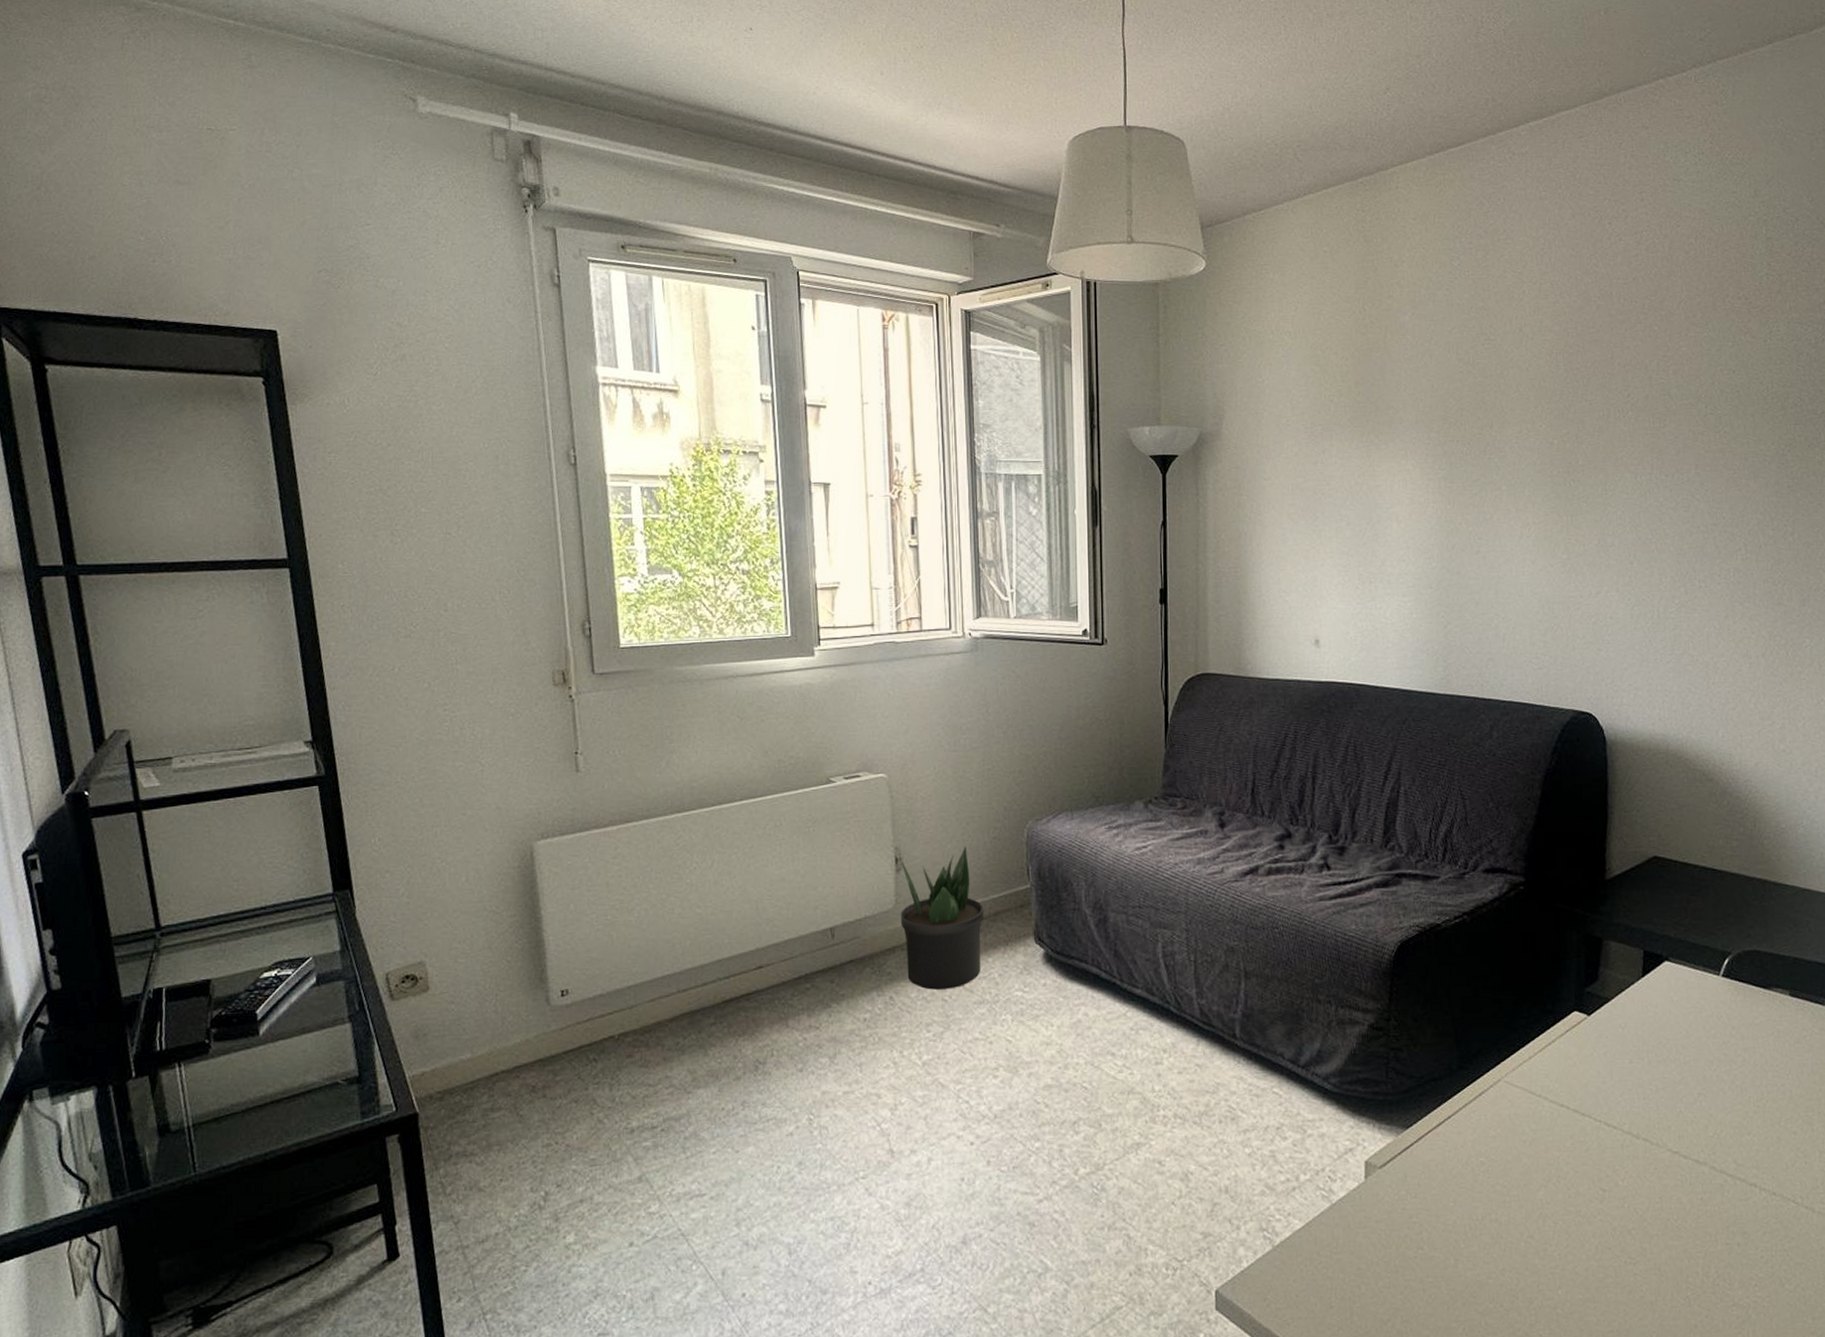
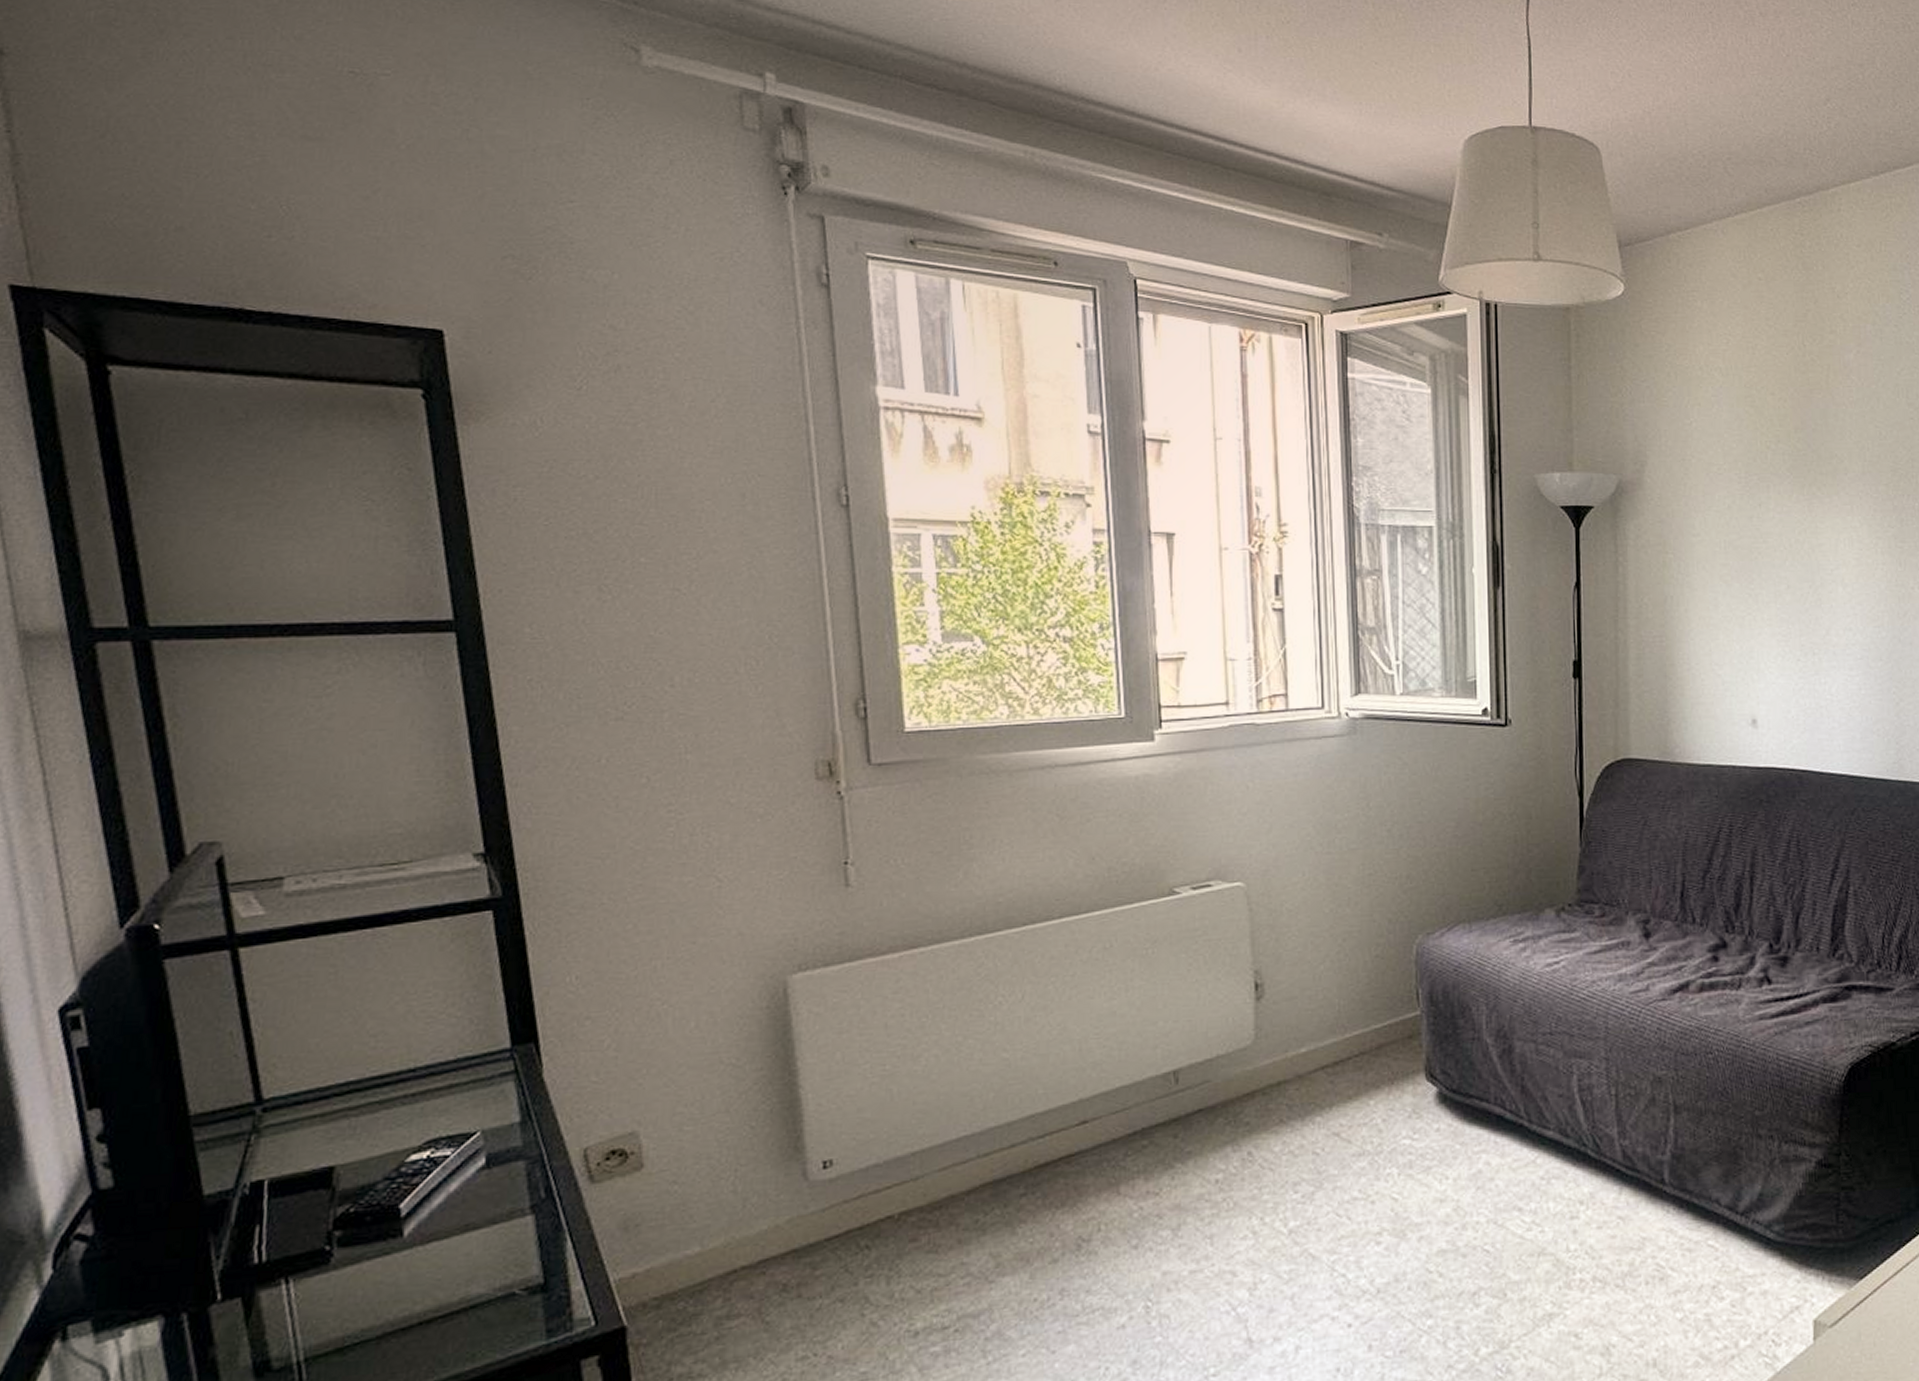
planter: present [898,847,984,990] -> none [1258,968,1364,1142]

